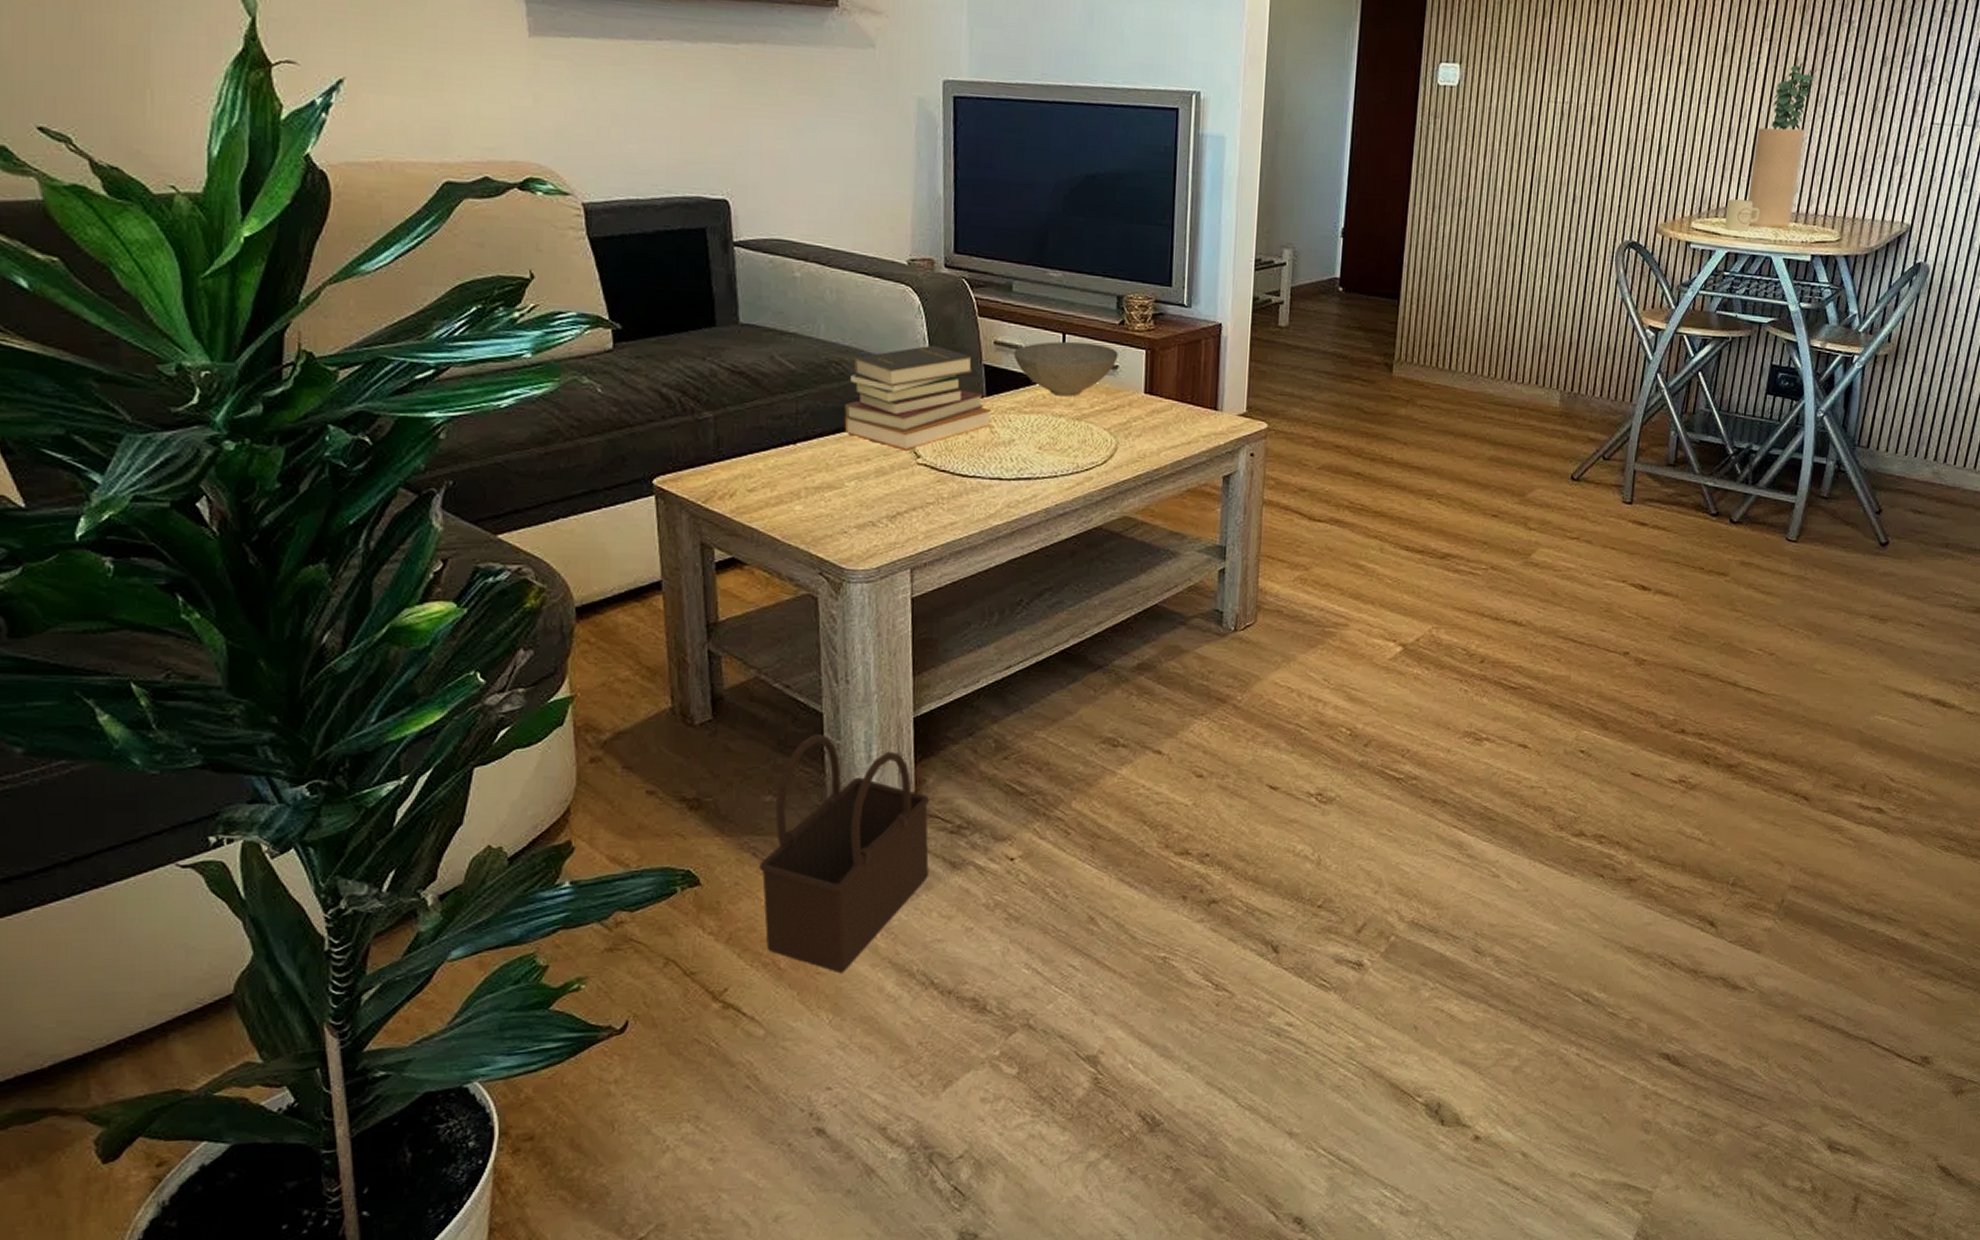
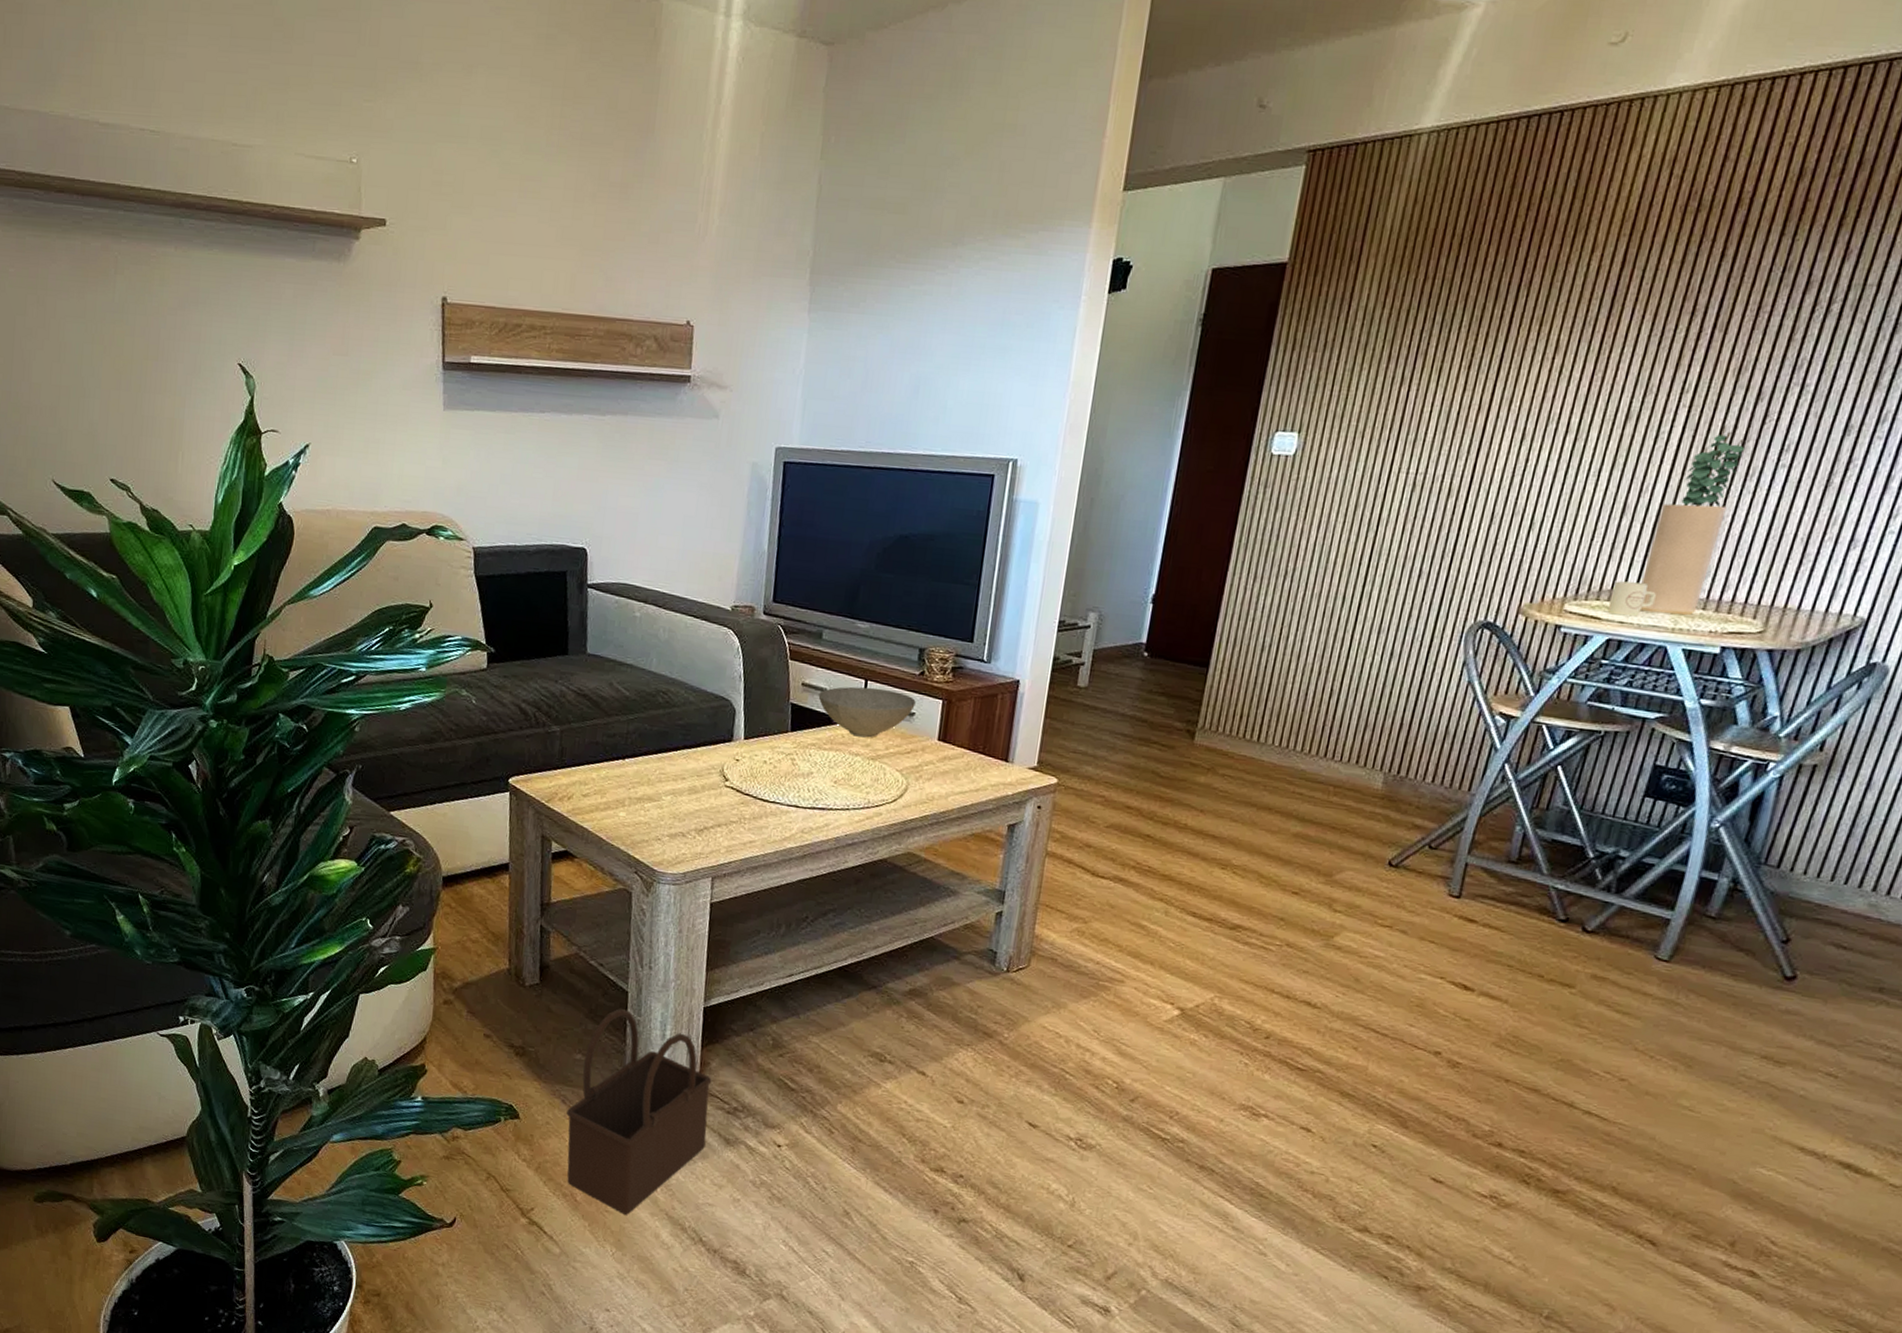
books: present [844,345,992,451] -> none [665,682,795,774]

